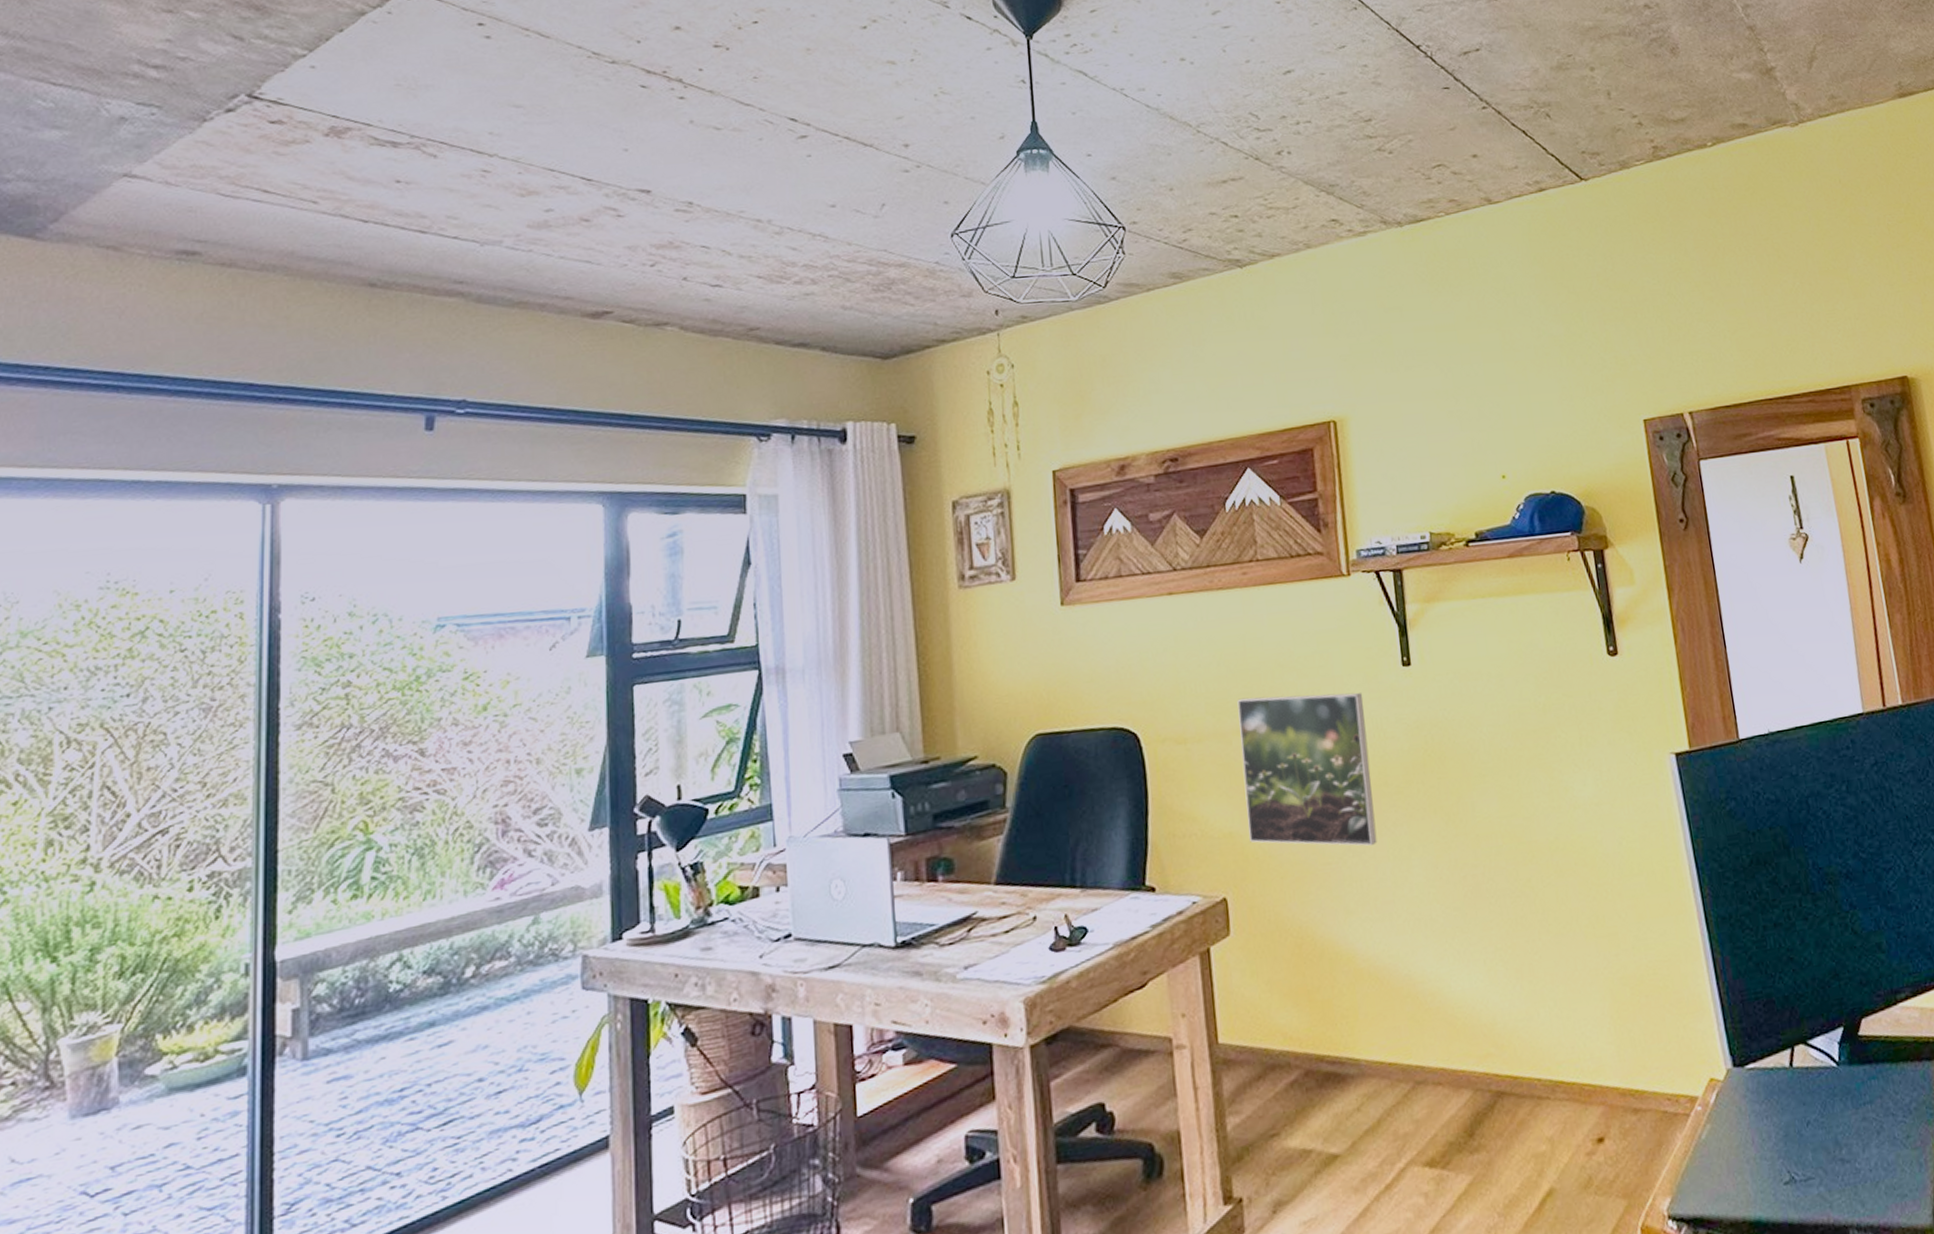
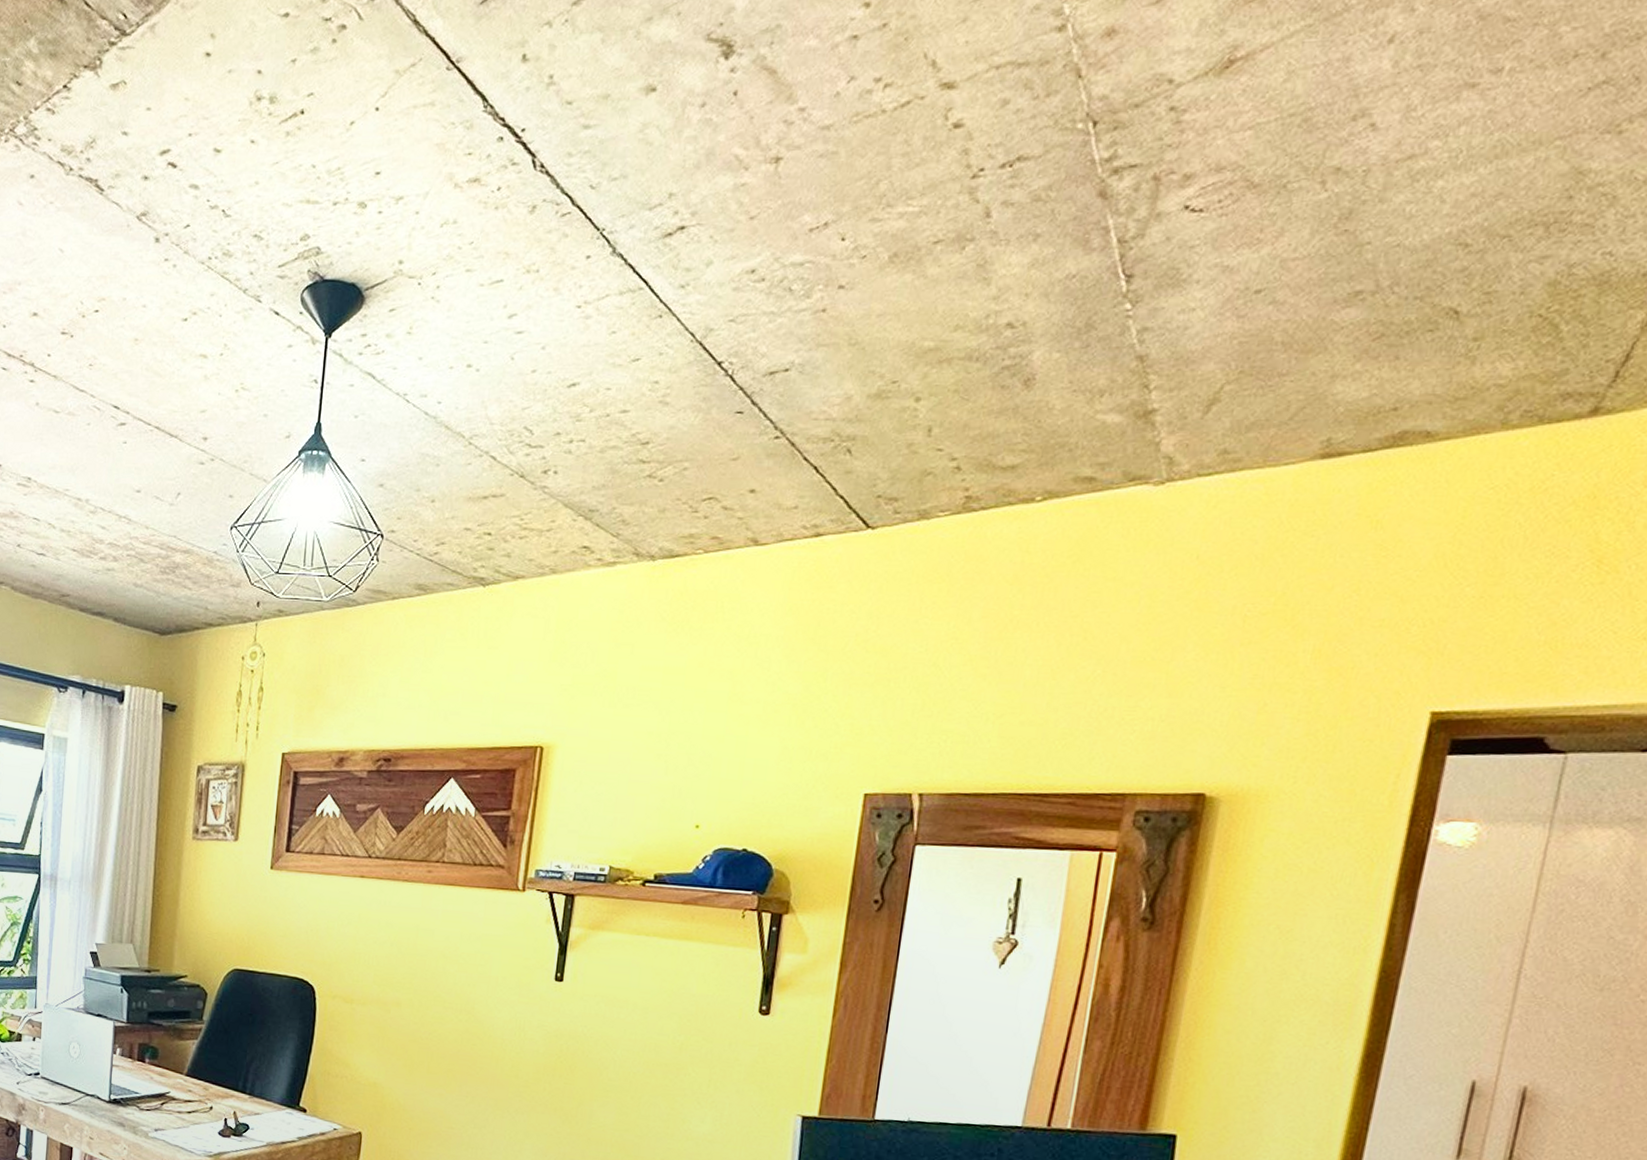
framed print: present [1237,692,1377,846] -> none [390,977,513,1123]

